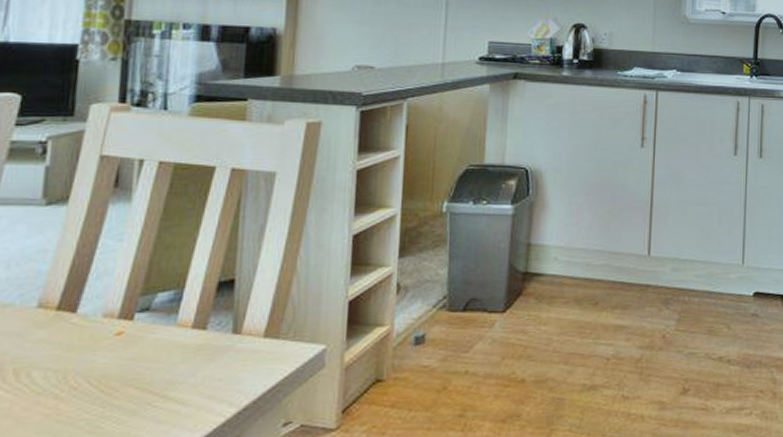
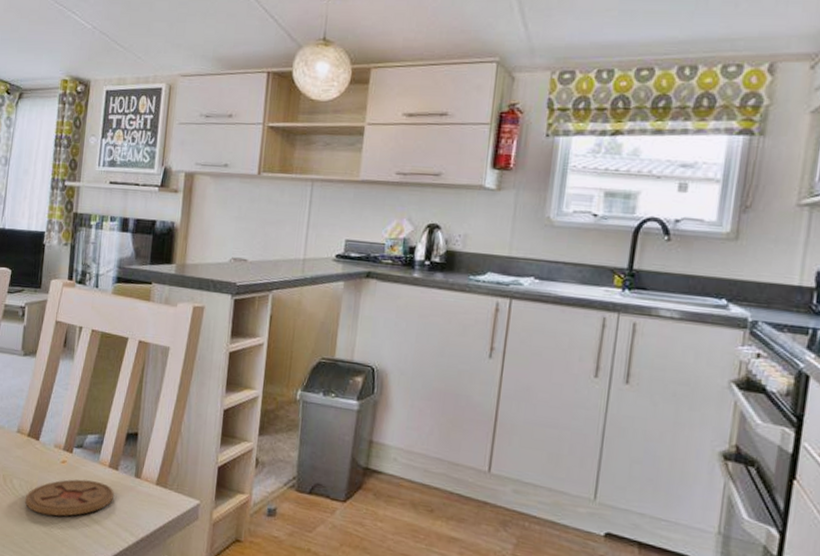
coaster: none [53,349,201,409] -> present [25,479,114,517]

